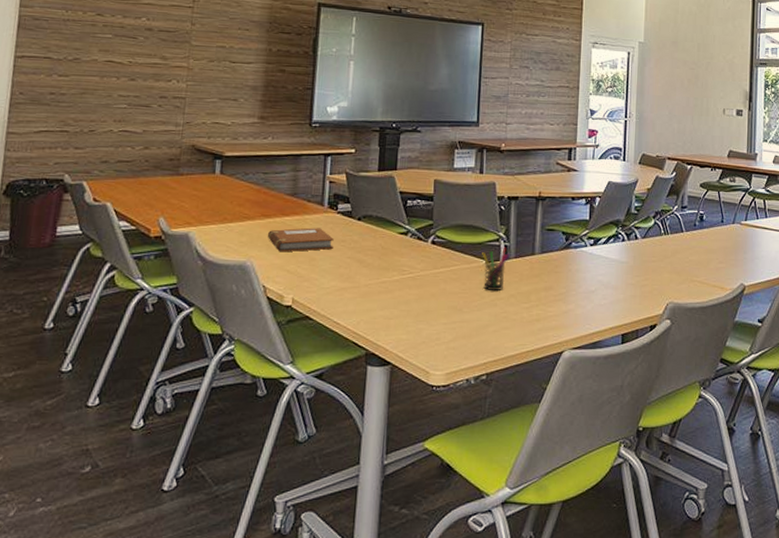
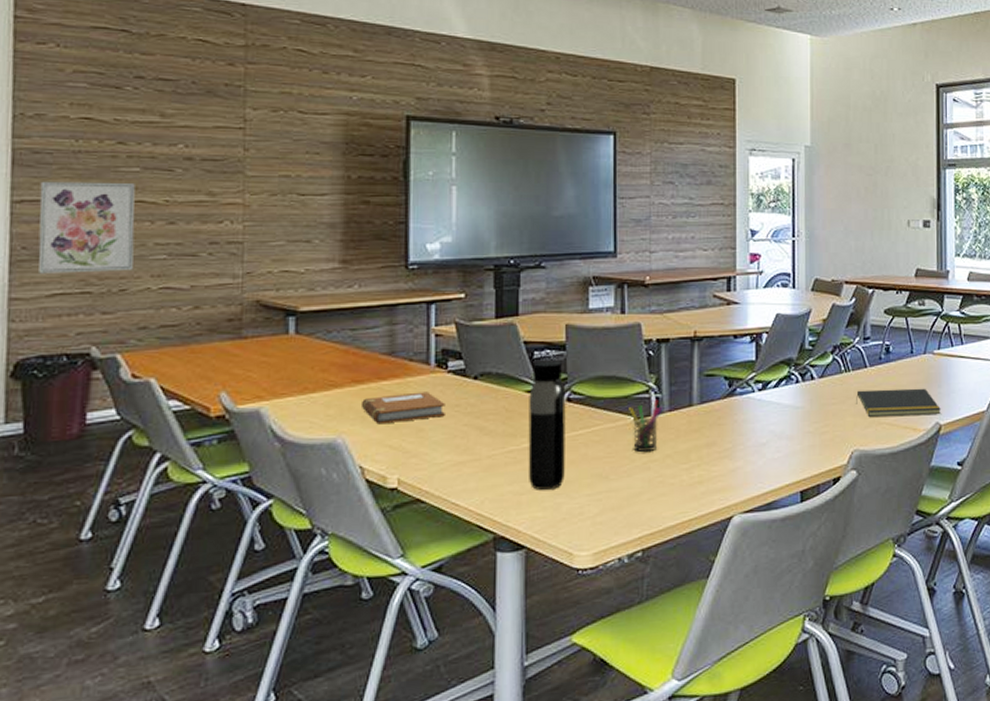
wall art: none [30,42,108,116] -> present [38,181,135,274]
water bottle: none [396,208,431,317] -> present [528,360,566,490]
notepad: none [672,251,745,277] -> present [855,388,941,417]

